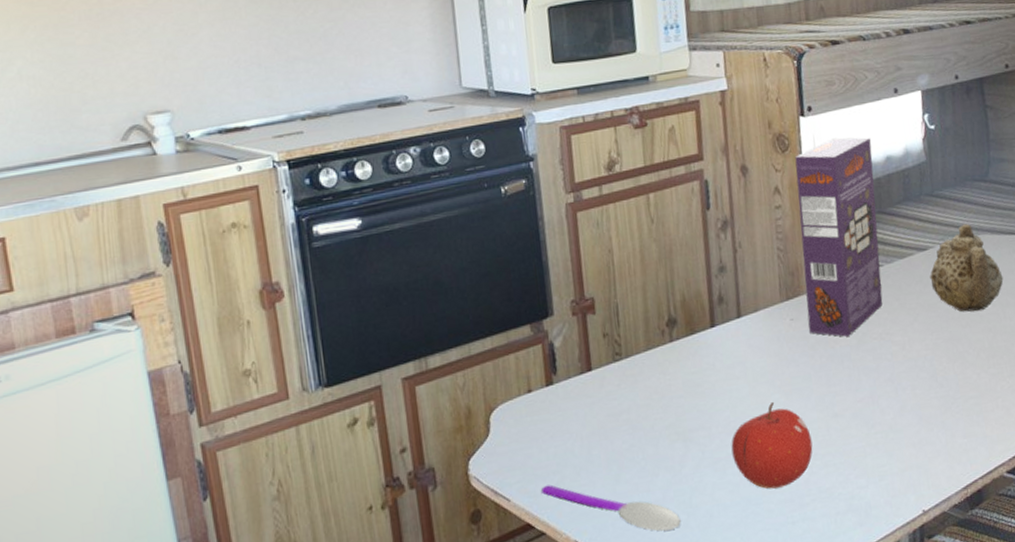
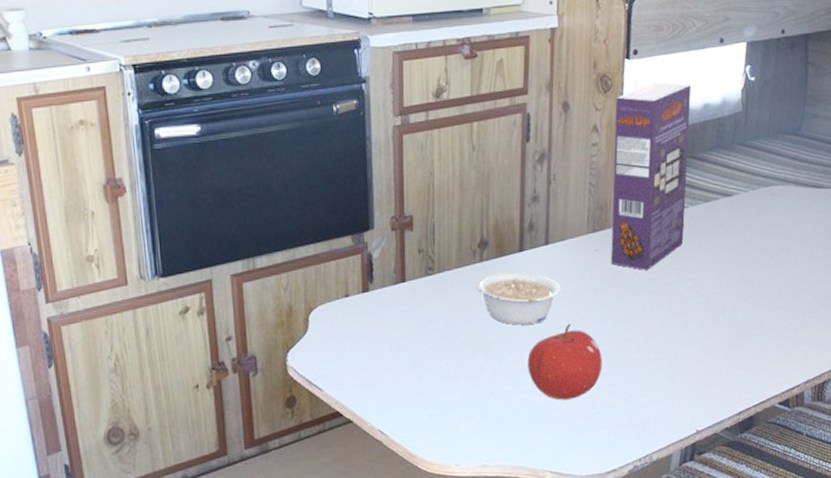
spoon: present [541,485,681,531] -> none [351,380,475,428]
legume: none [667,349,759,409] -> present [476,271,561,325]
teapot: present [930,223,1004,312] -> none [731,174,801,257]

